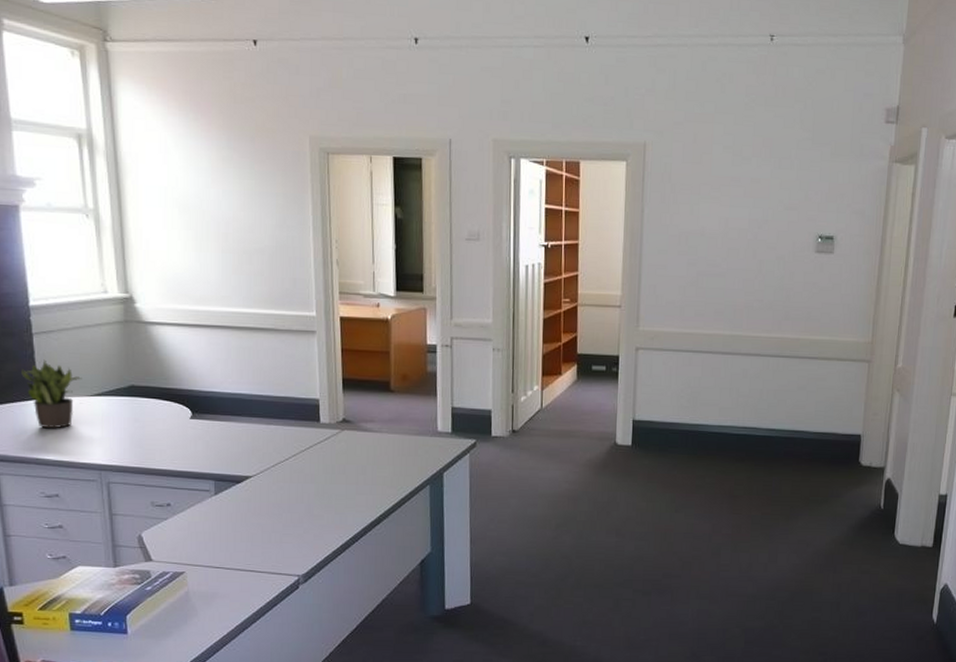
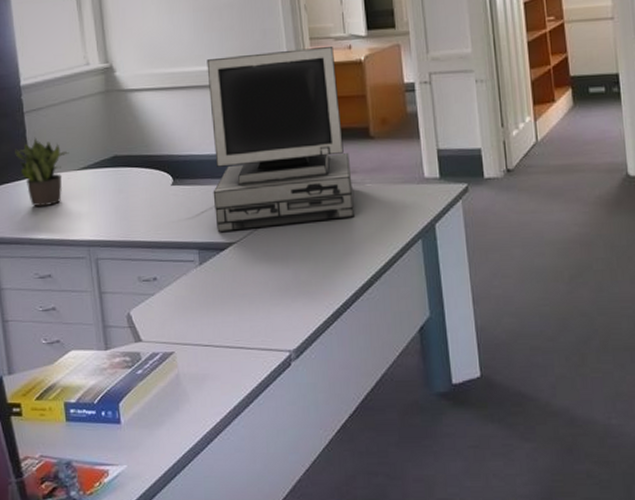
computer: none [232,300,370,467] -> present [206,45,354,233]

